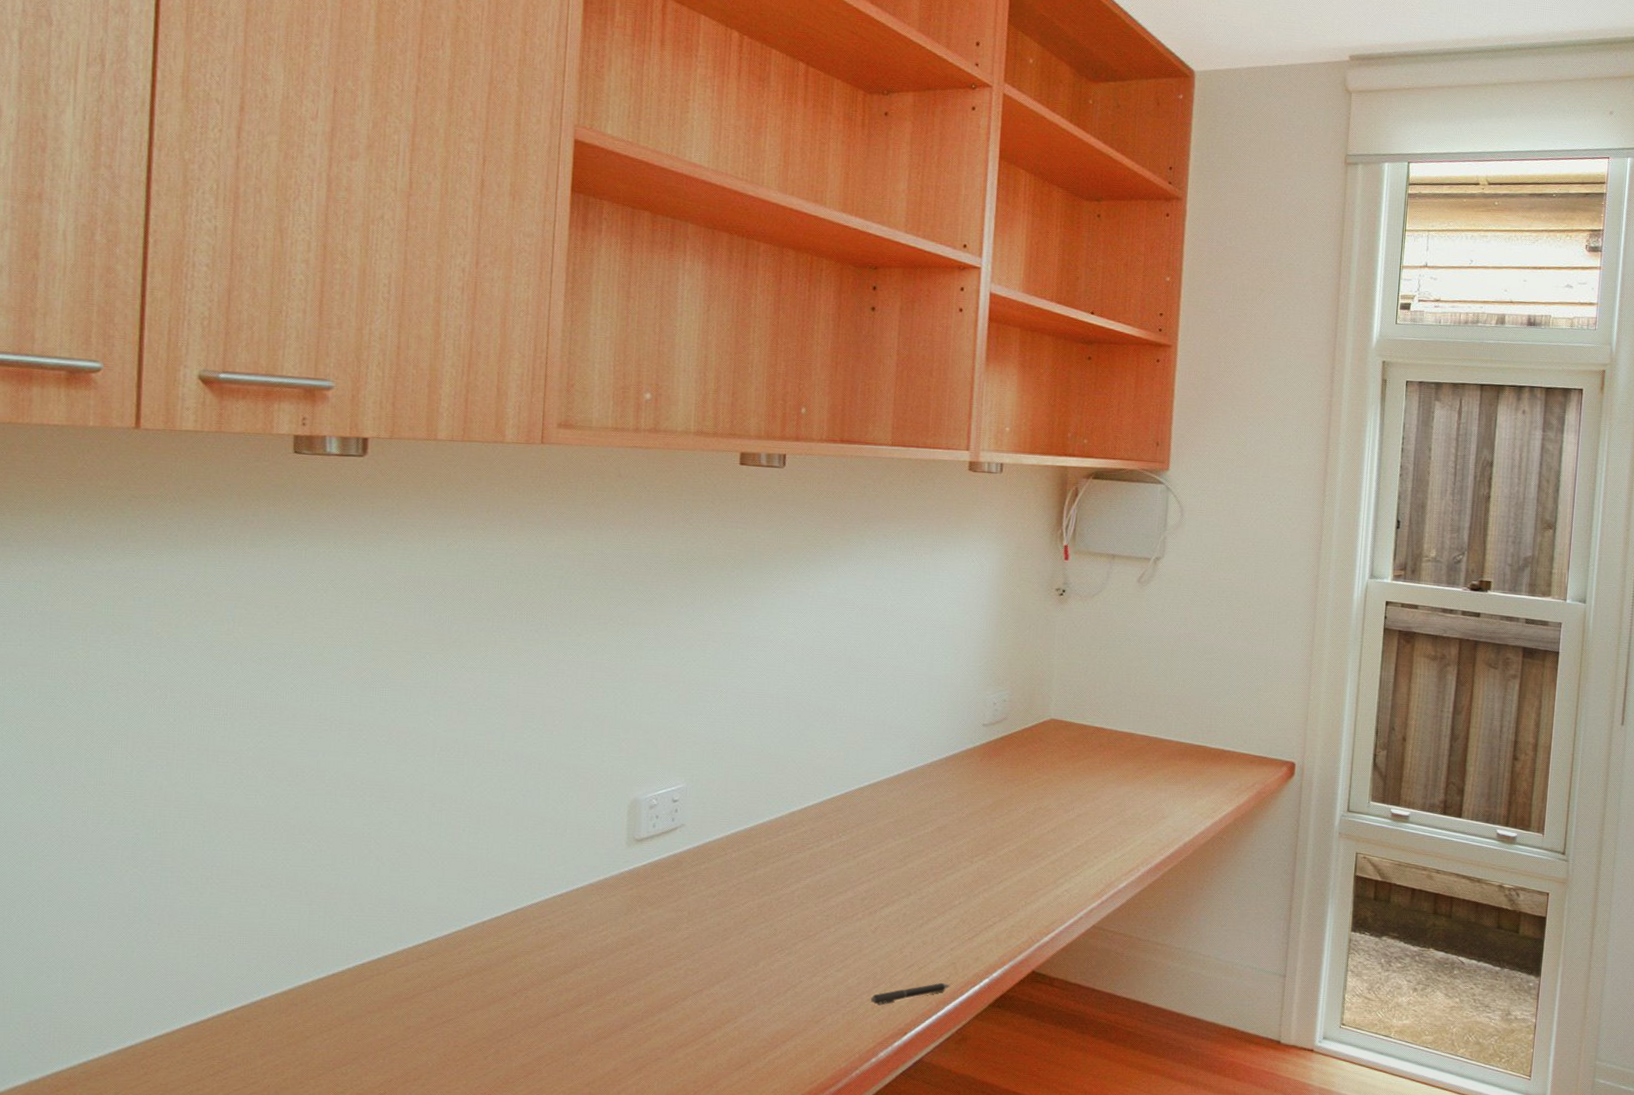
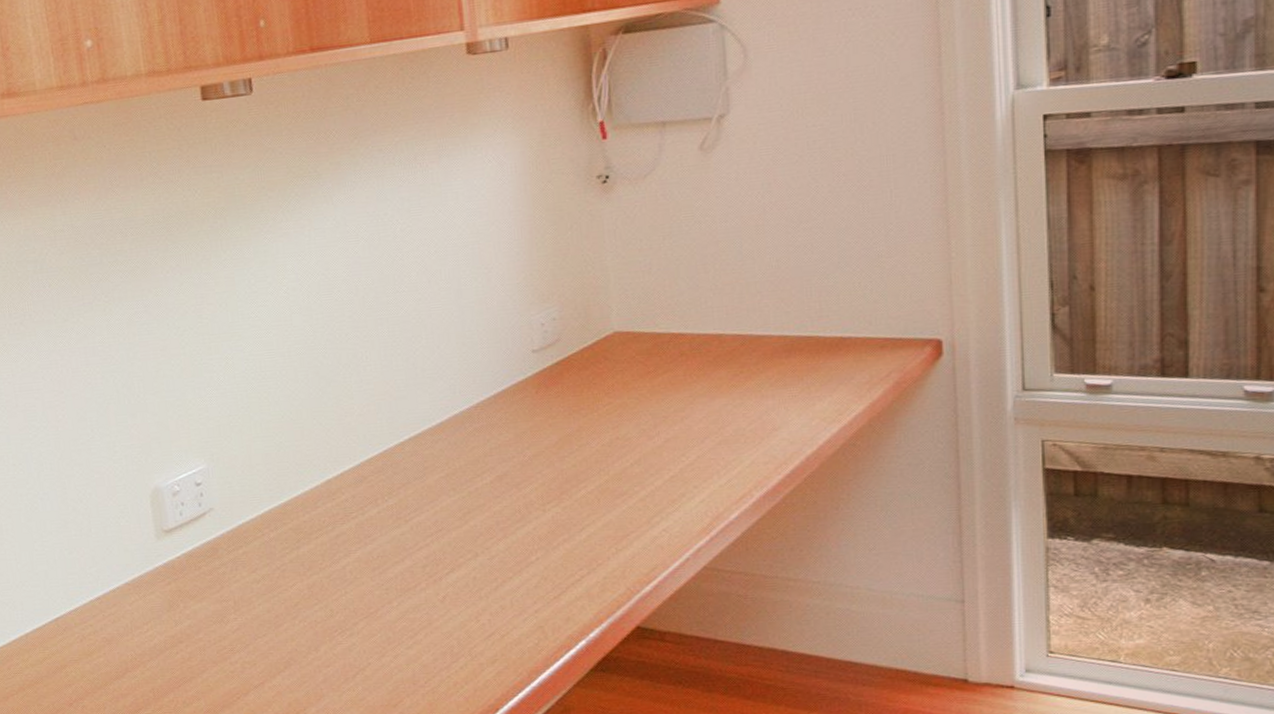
pen: present [870,983,951,1006] -> none [450,650,541,682]

